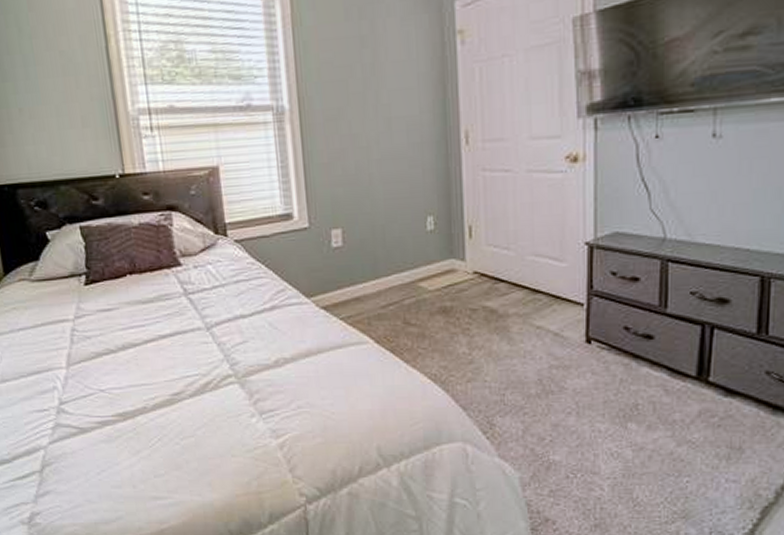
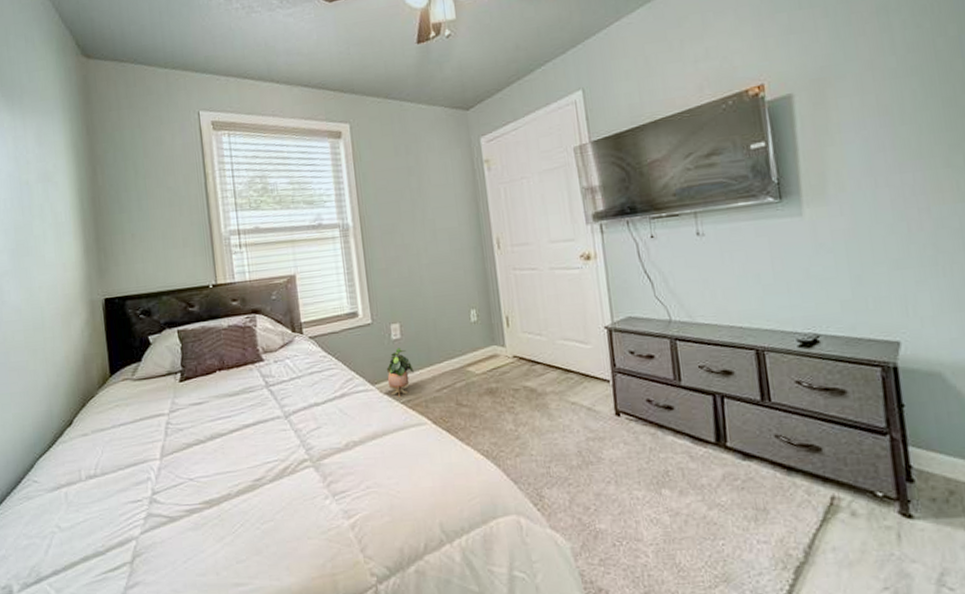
potted plant: none [324,257,356,313] -> present [386,348,414,398]

